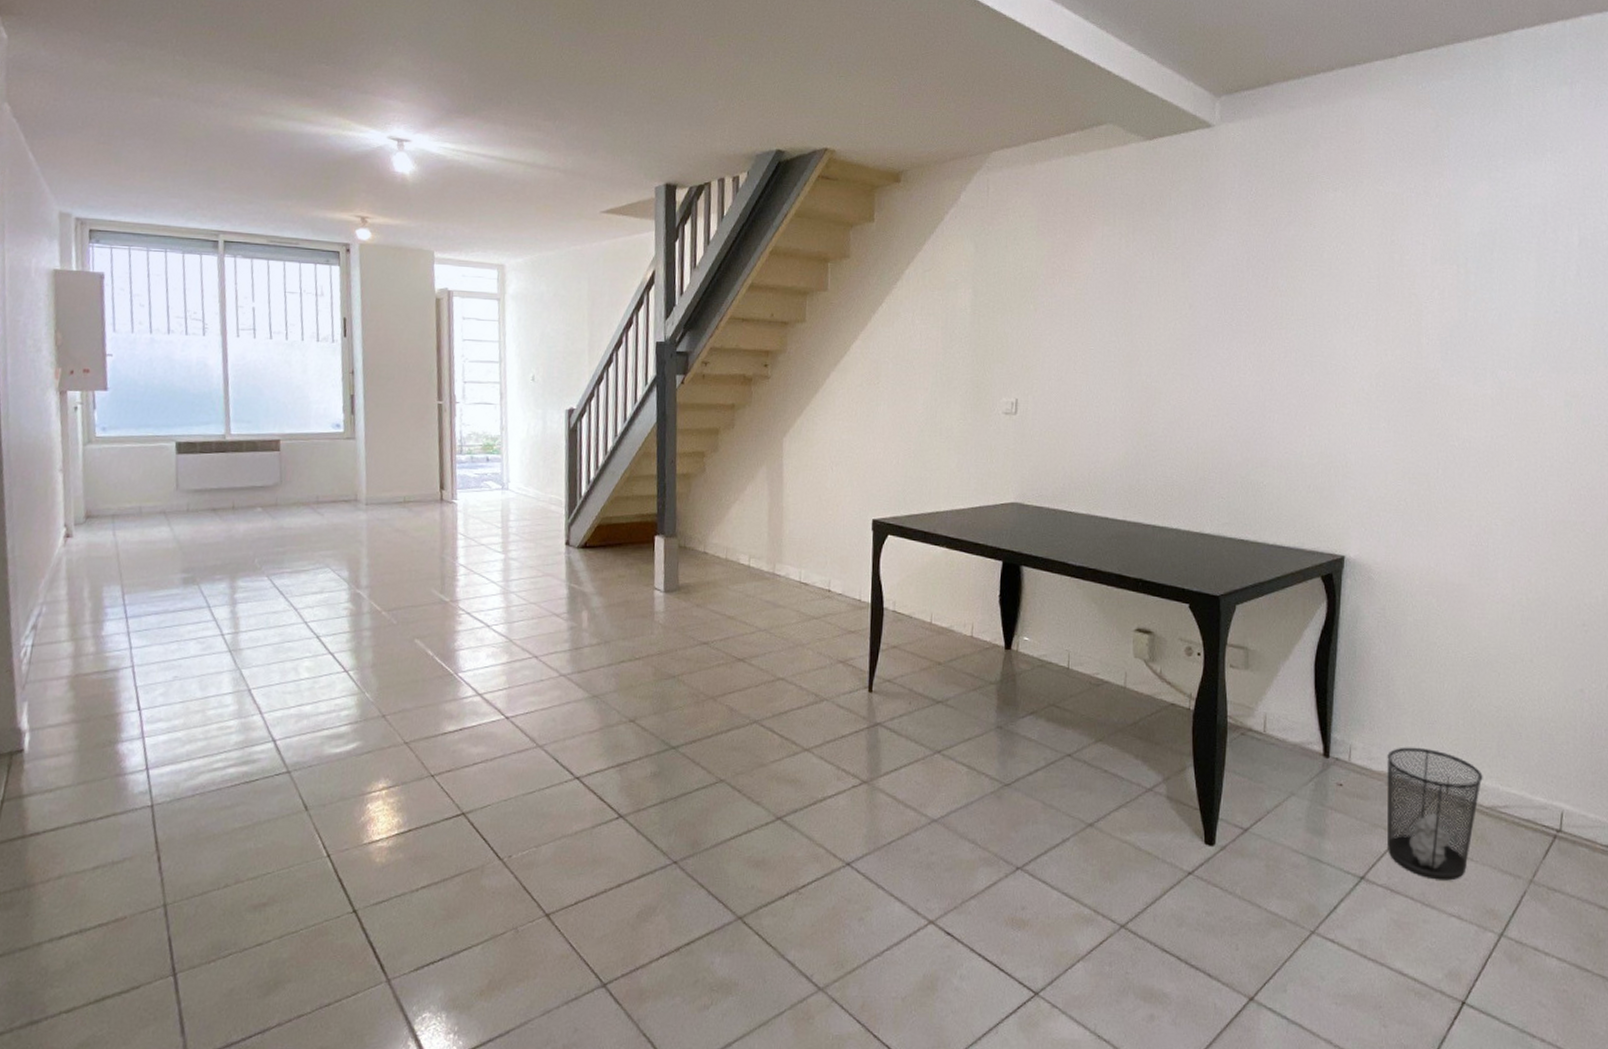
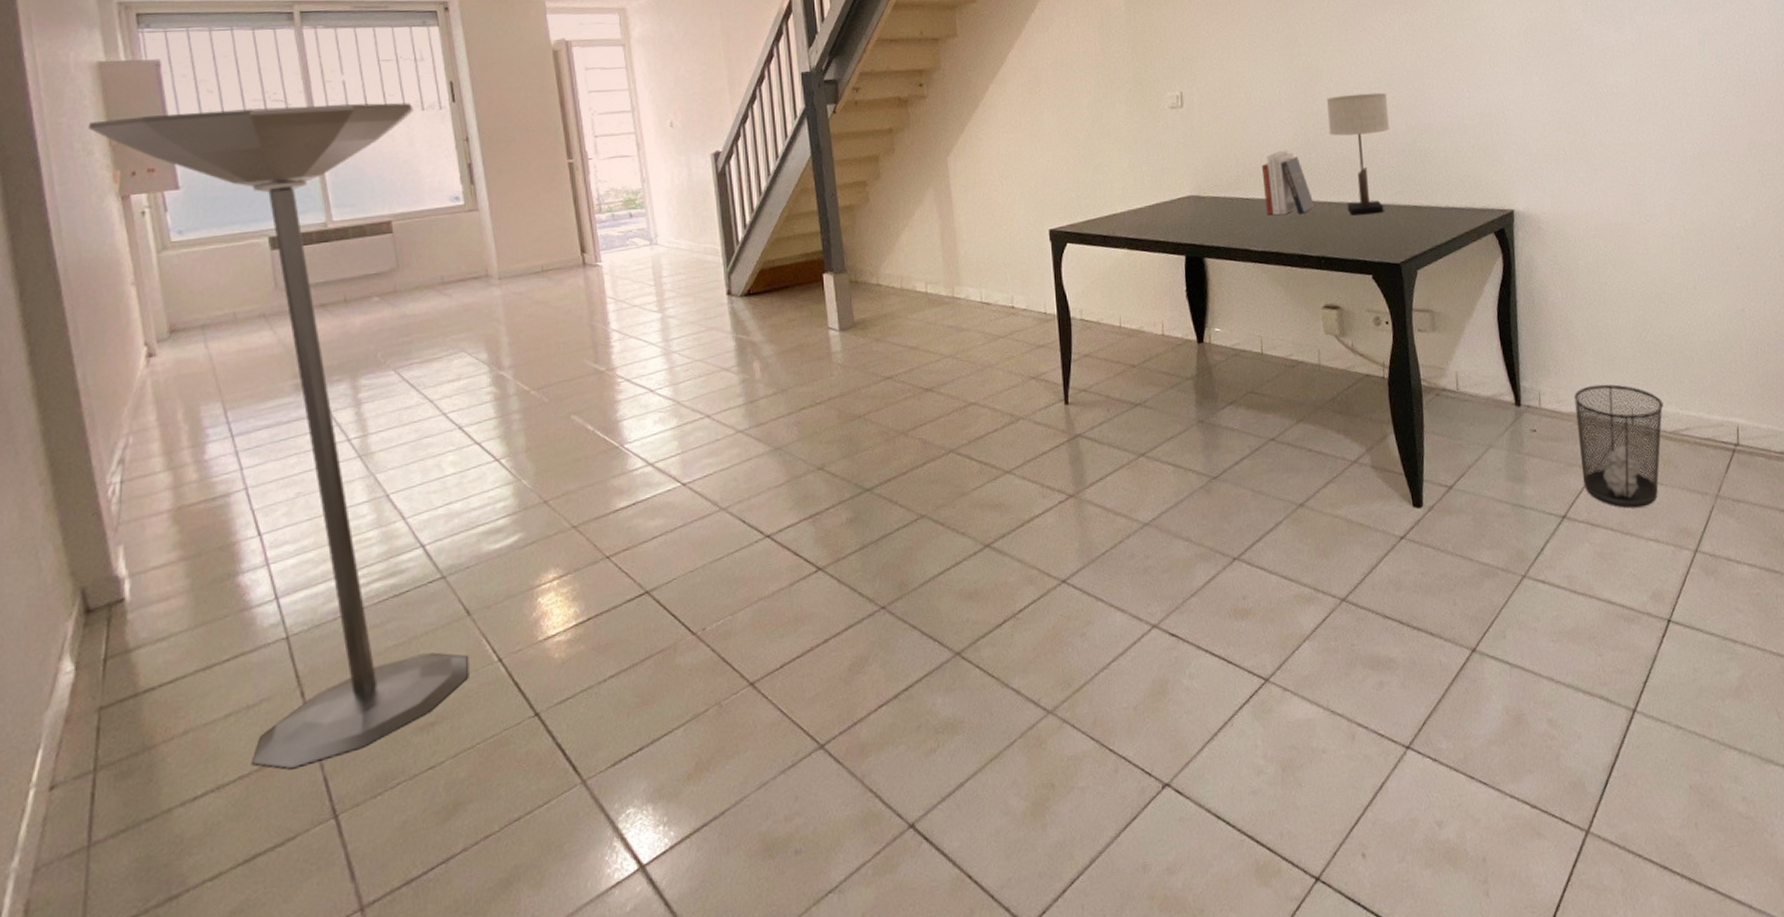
floor lamp: none [39,321,310,925] -> present [88,103,469,770]
books: none [1088,467,1138,534] -> present [1261,150,1315,215]
table lamp: none [1161,419,1225,542] -> present [1326,92,1389,215]

